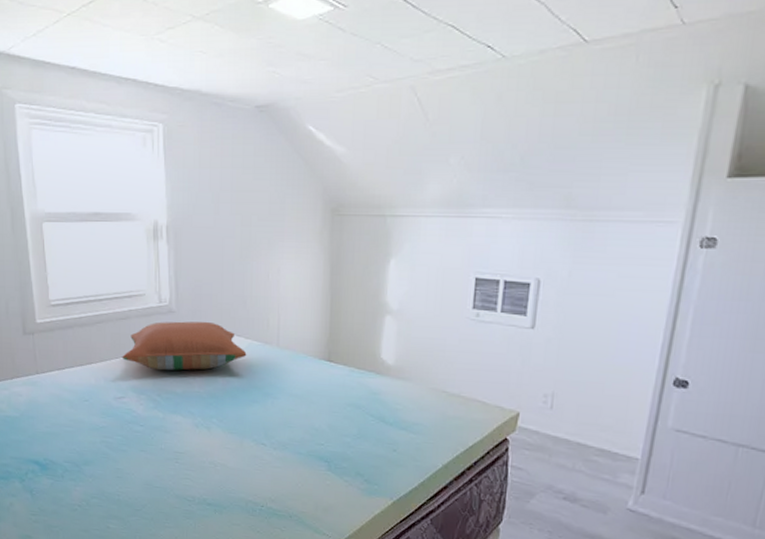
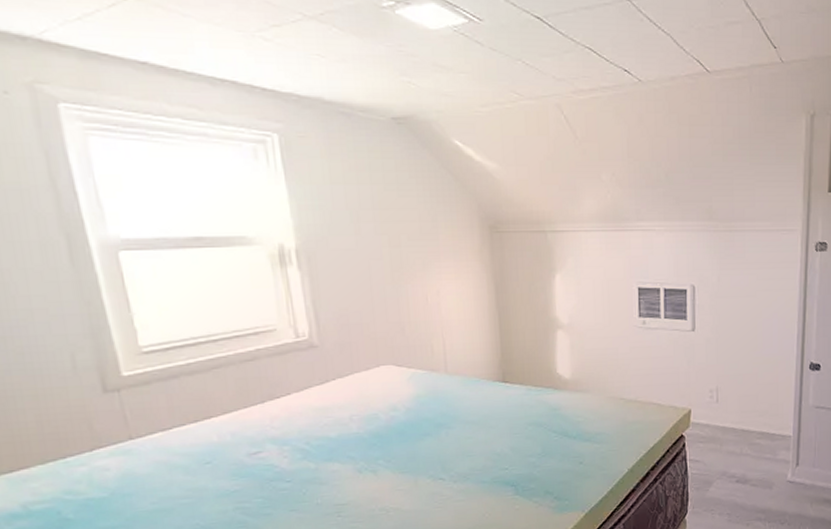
pillow: present [122,321,247,371] -> none [253,354,412,415]

